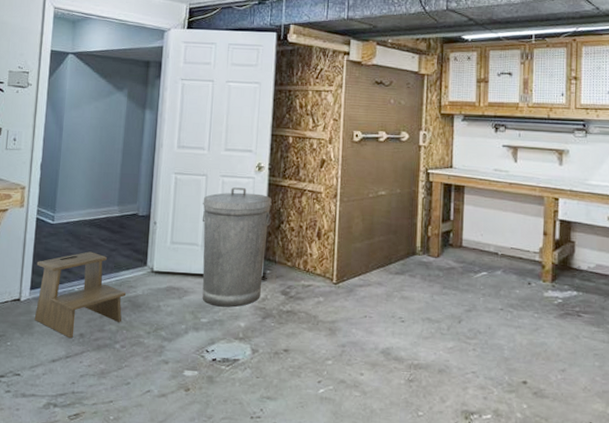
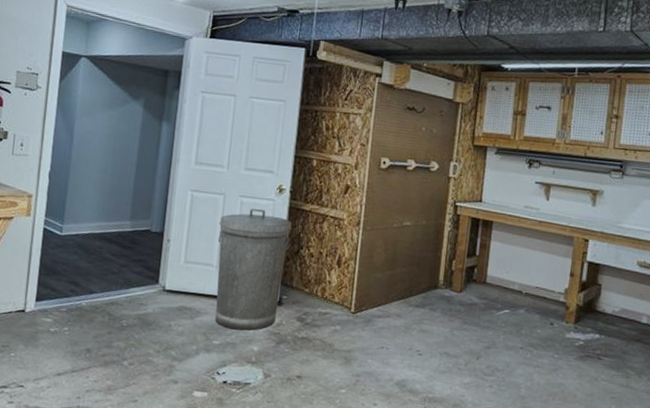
step stool: present [34,251,127,339] -> none [39,265,137,353]

